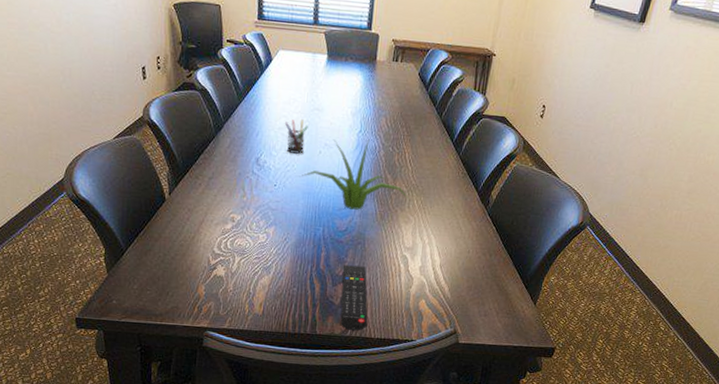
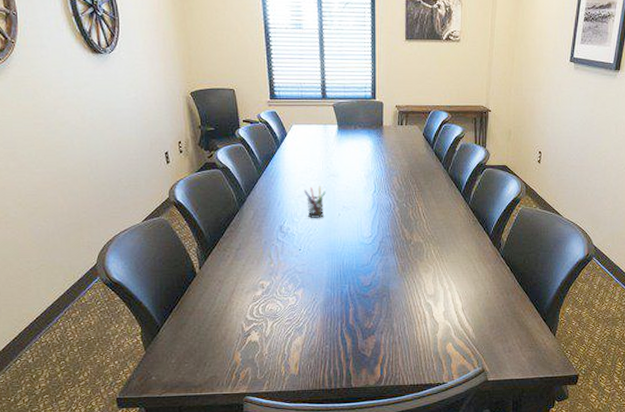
plant: present [299,136,410,210] -> none [322,195,428,265]
remote control: present [340,265,368,331] -> none [371,317,400,380]

